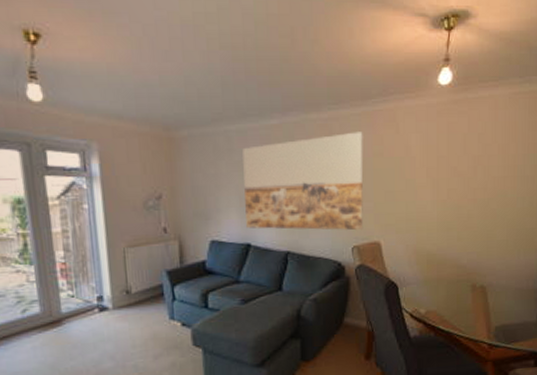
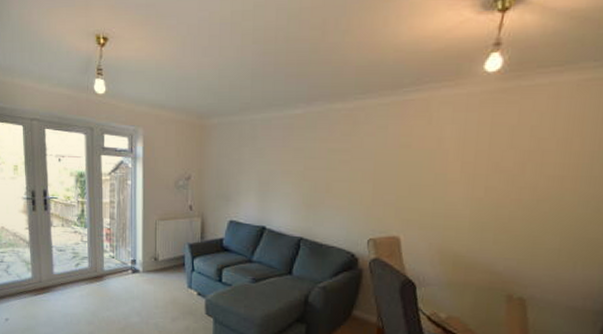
wall art: present [242,132,364,231] -> none [263,122,390,223]

